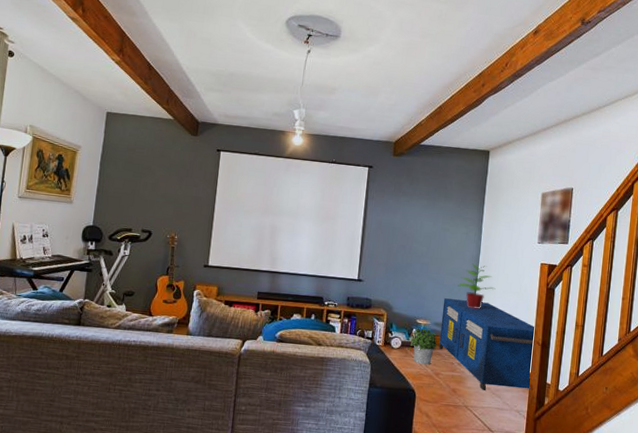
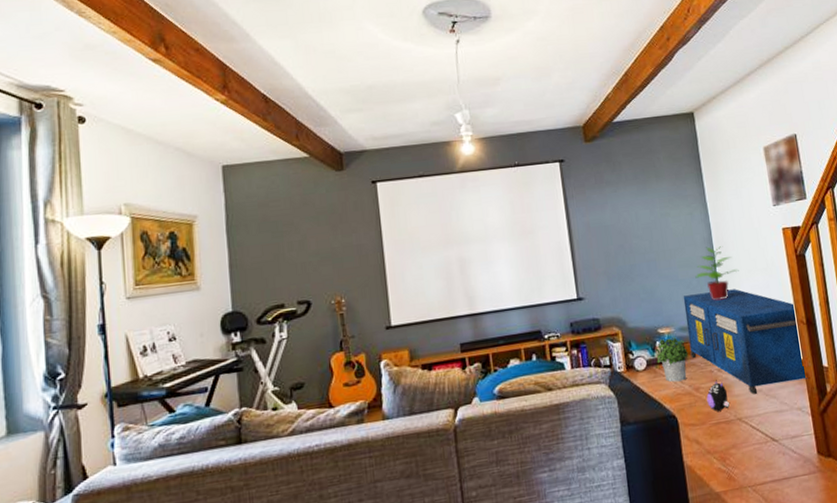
plush toy: none [443,372,462,396] -> present [706,381,730,411]

